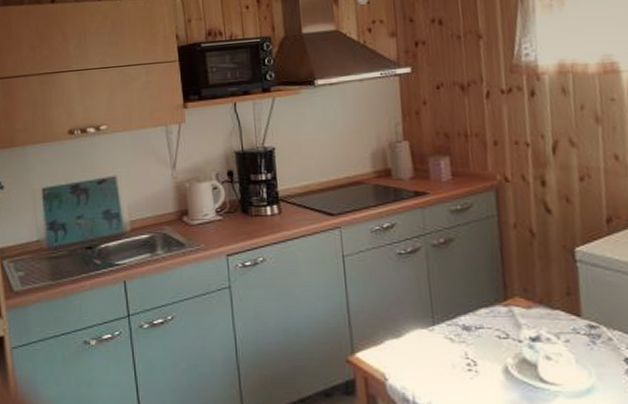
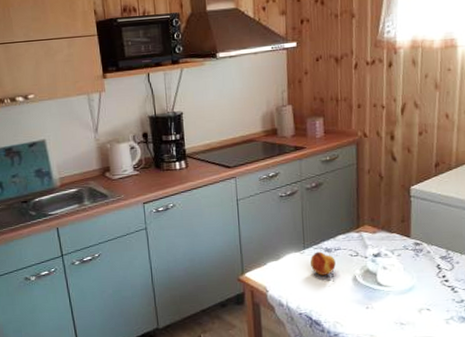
fruit: none [443,329,479,363] -> present [310,251,336,275]

